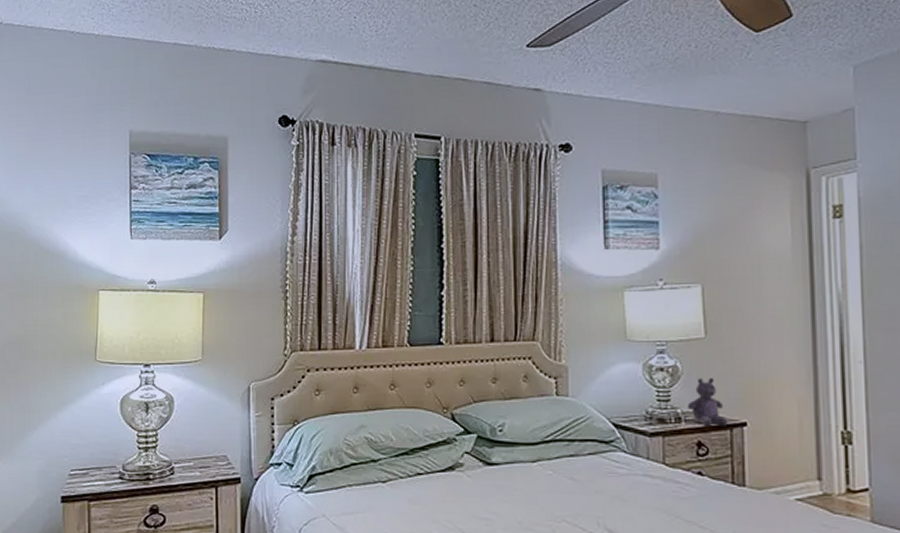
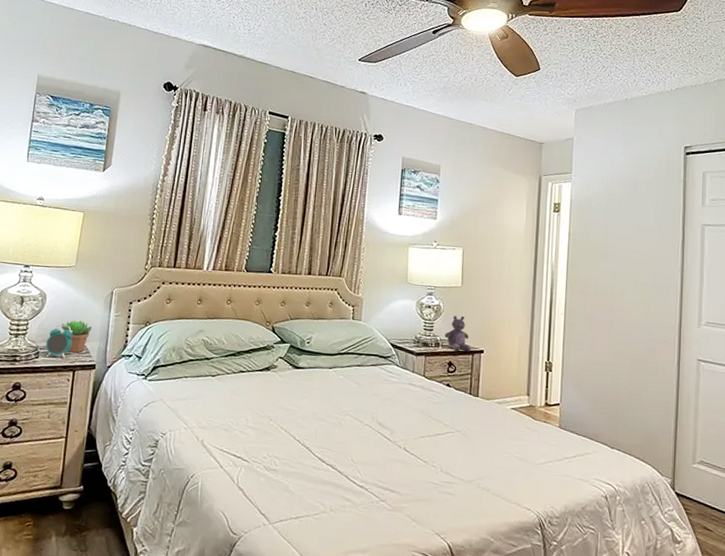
alarm clock: none [180,432,210,473] -> present [45,324,73,359]
succulent plant: none [195,426,231,465] -> present [61,320,92,353]

